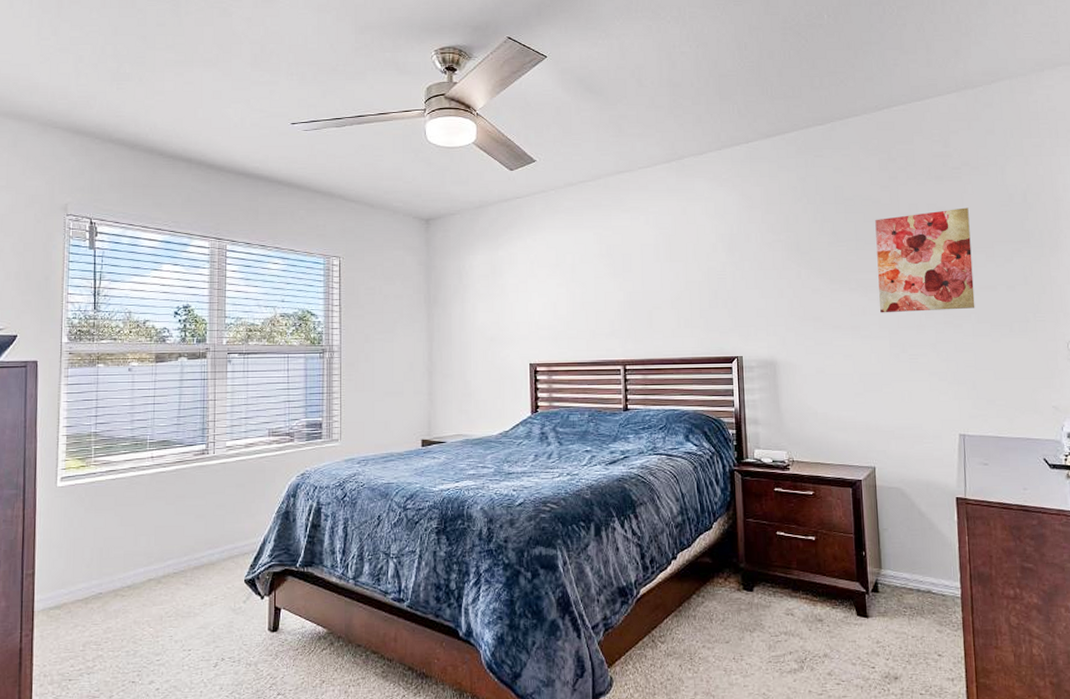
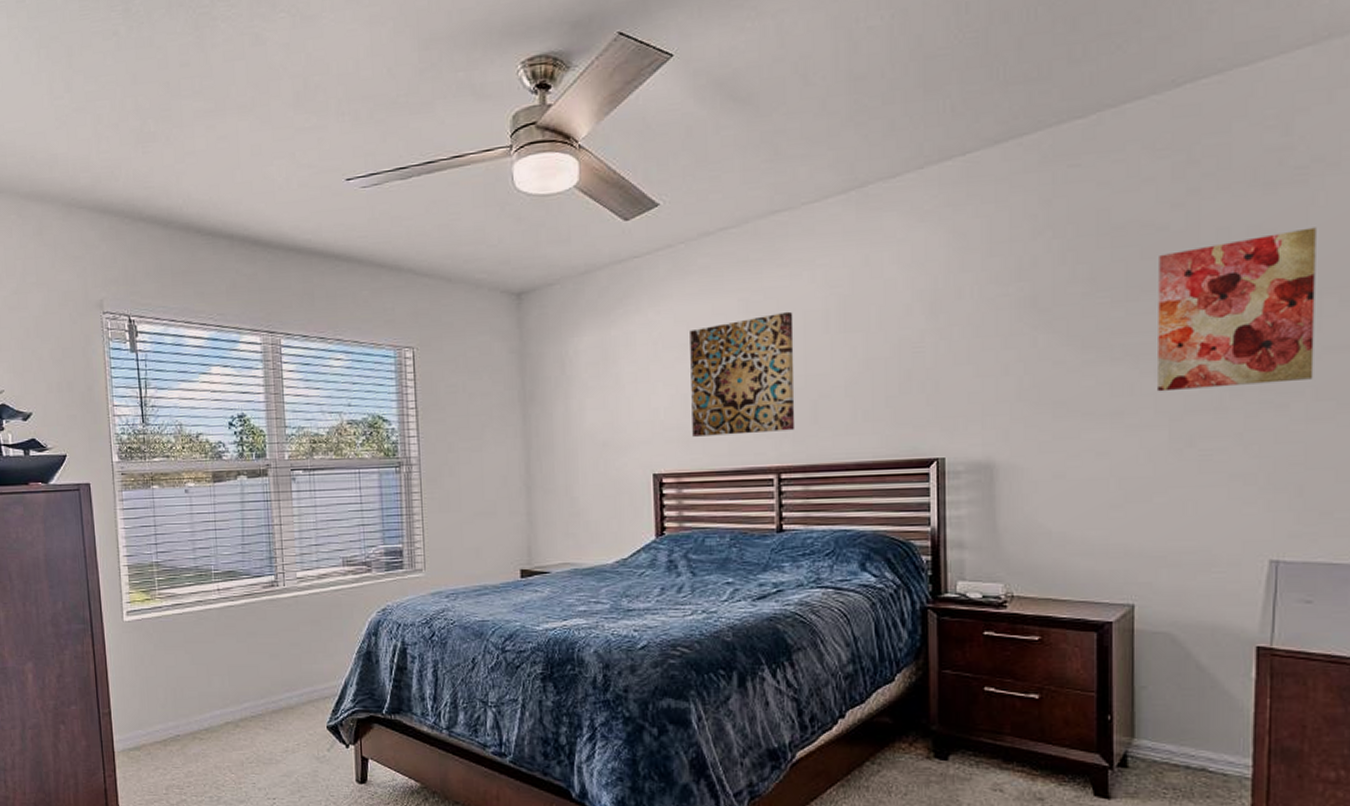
wall art: none [558,244,636,335] -> present [690,311,795,437]

